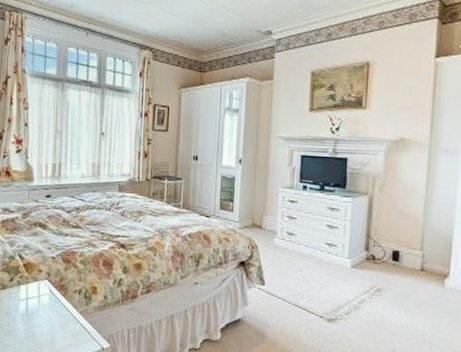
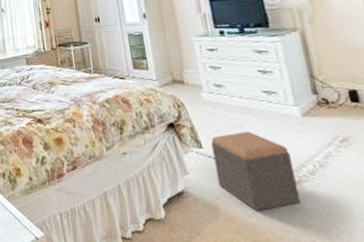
footstool: none [271,275,334,340] -> present [211,131,301,211]

